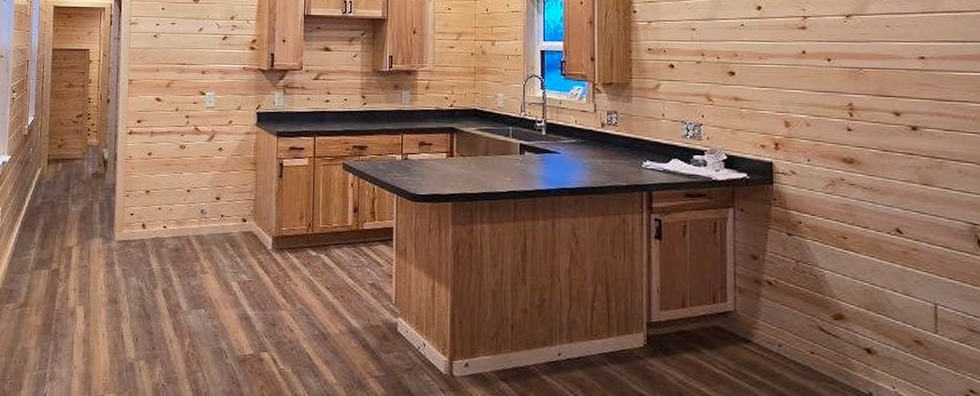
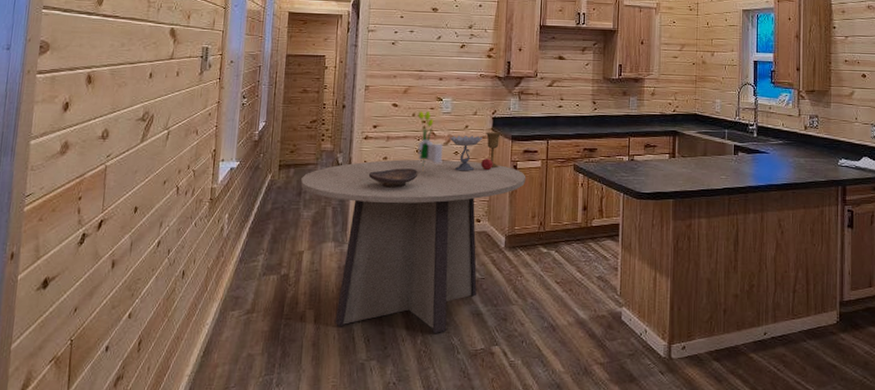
dining table: none [69,155,293,337] -> present [301,159,526,334]
decorative bowl: none [133,164,183,186] -> present [368,168,419,189]
bouquet: none [181,105,207,168] -> present [417,110,443,171]
goblet: none [212,127,267,169] -> present [449,132,502,171]

